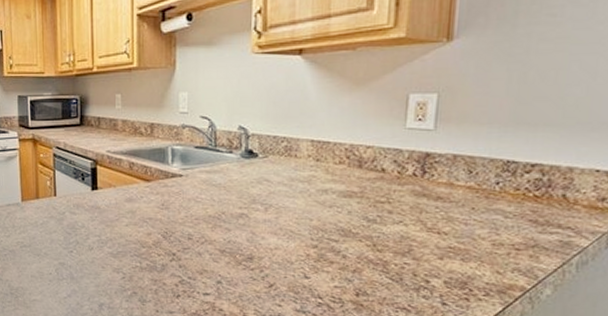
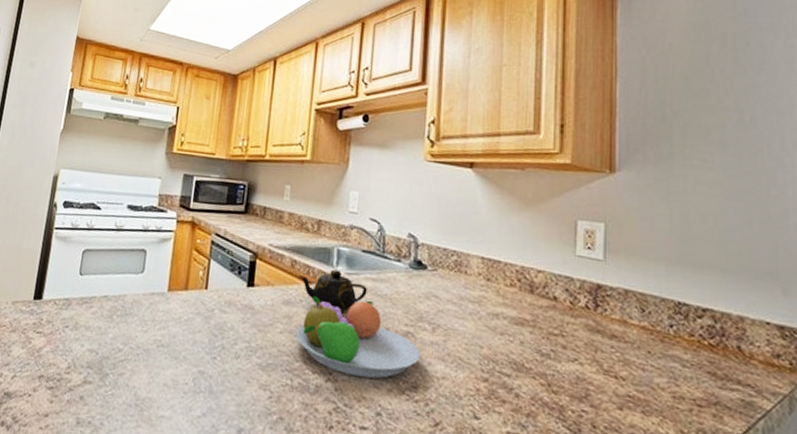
teapot: none [138,167,202,203] -> present [299,269,367,312]
fruit bowl: none [139,190,254,255] -> present [295,295,420,379]

